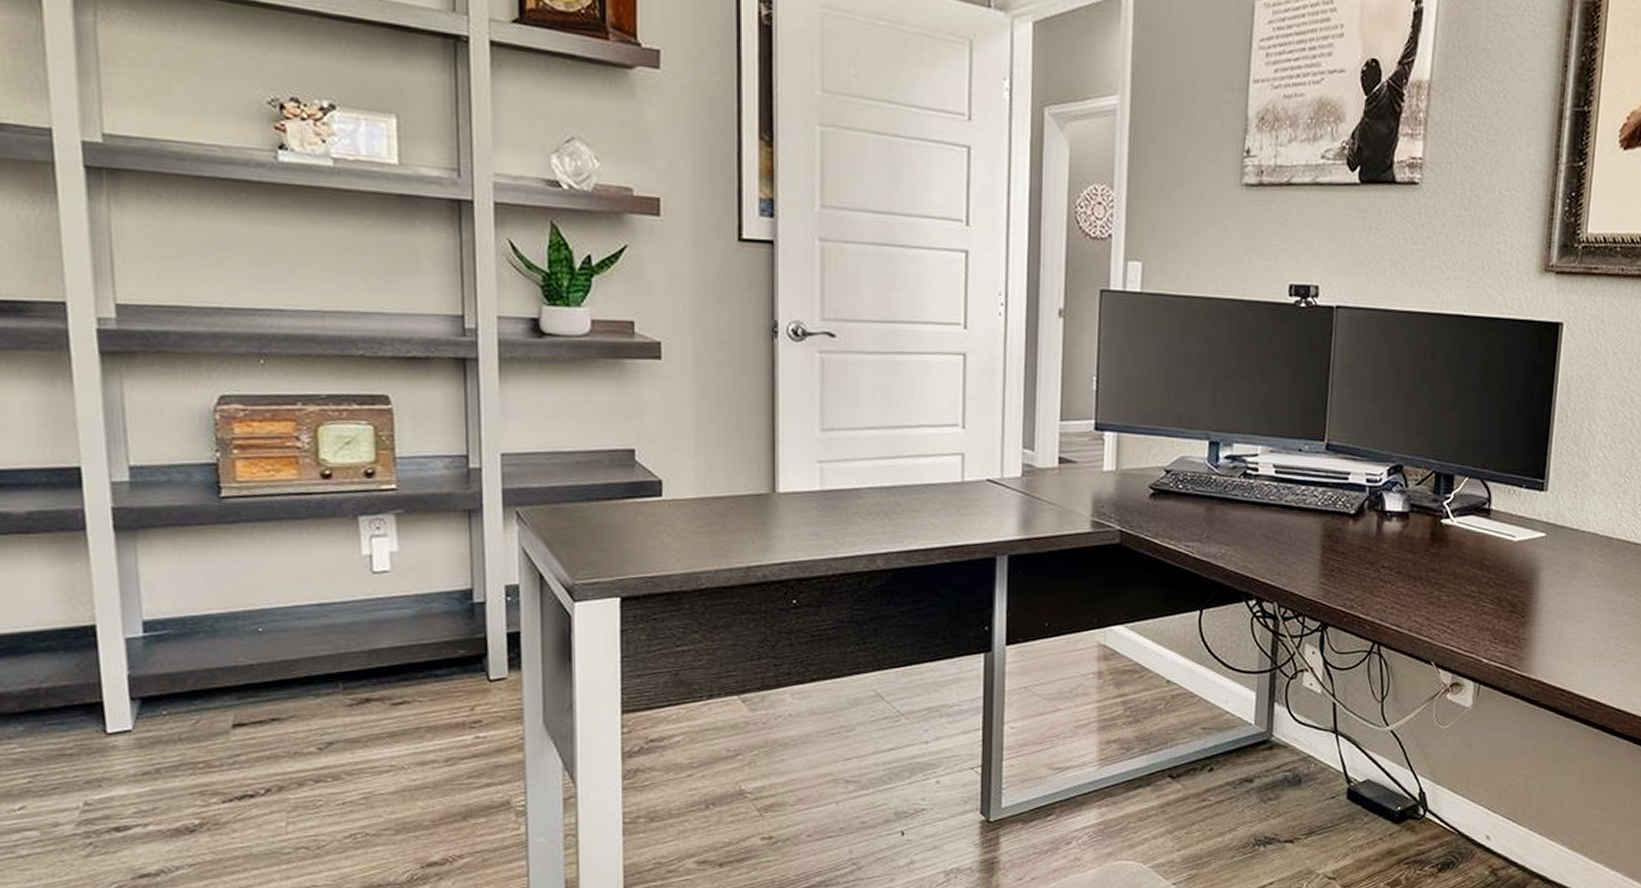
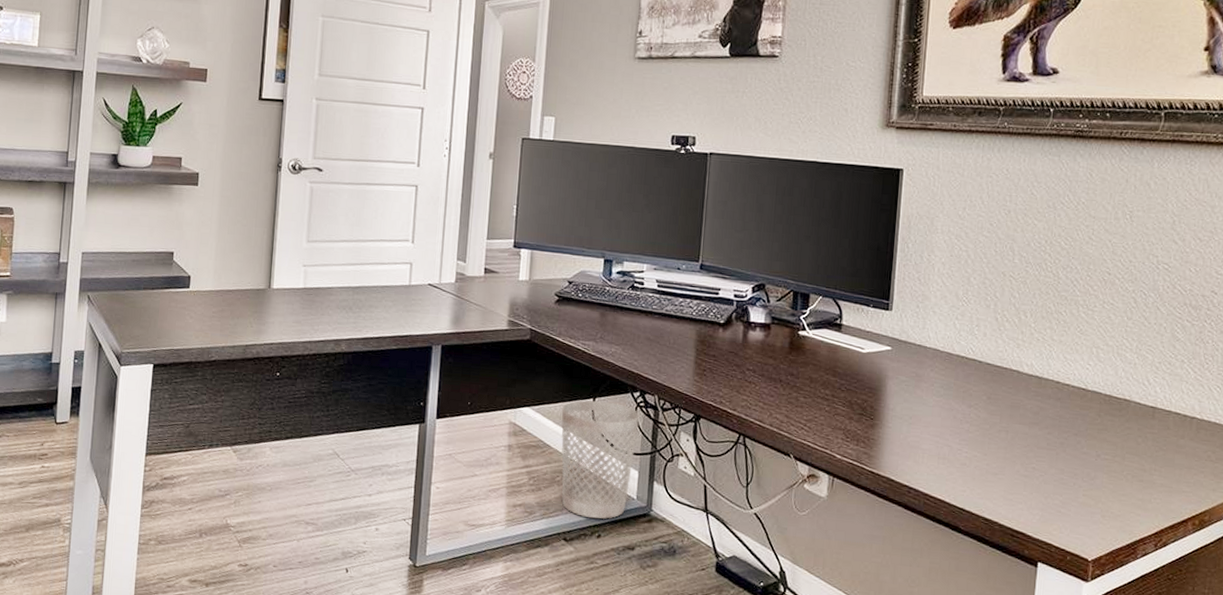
wastebasket: none [1161,612,1256,750] -> present [561,399,640,519]

